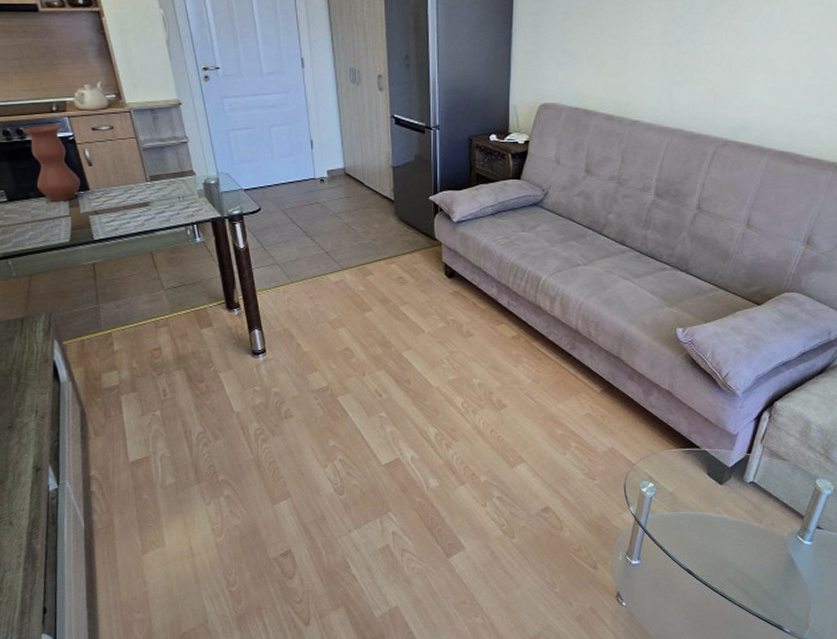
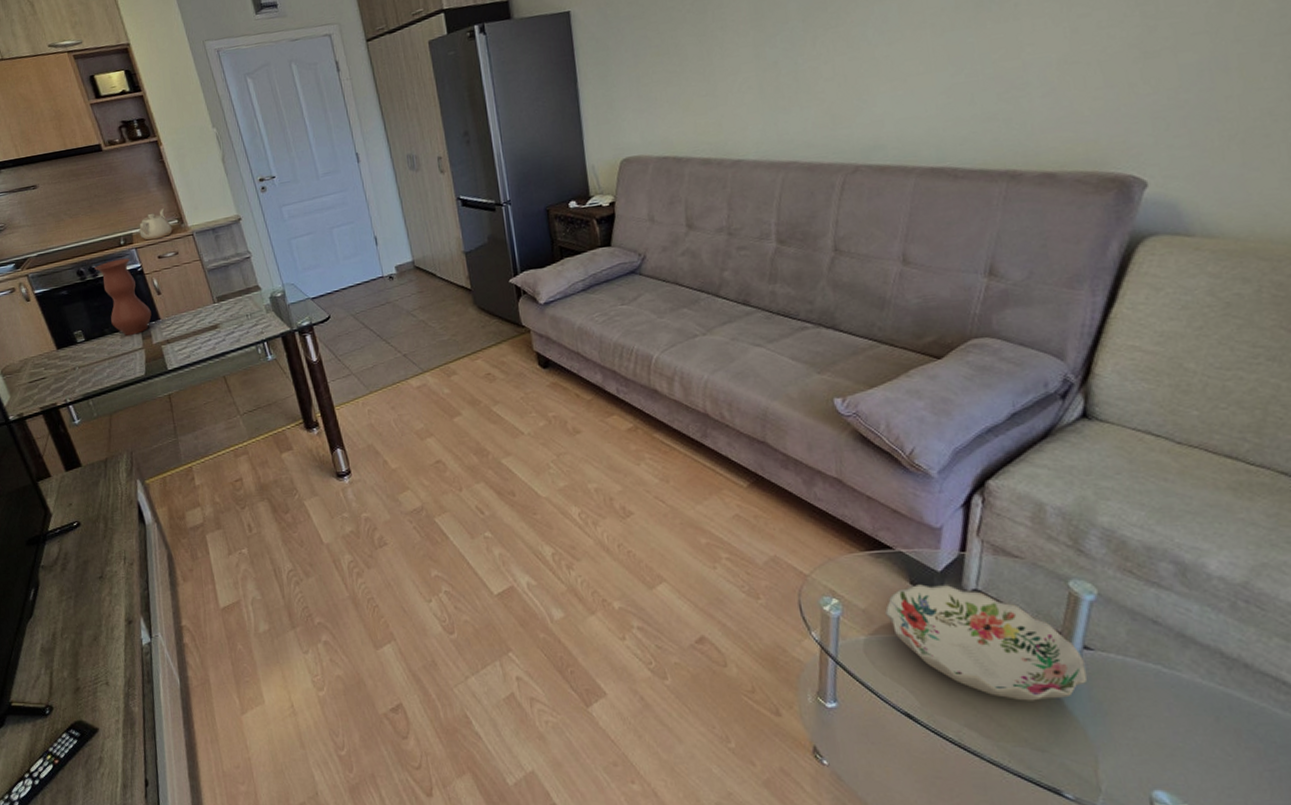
decorative bowl: none [686,476,816,564] -> present [885,584,1088,701]

